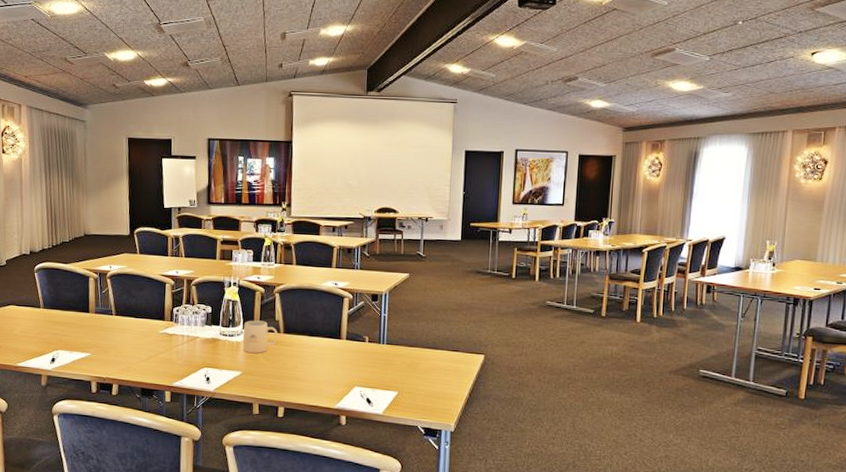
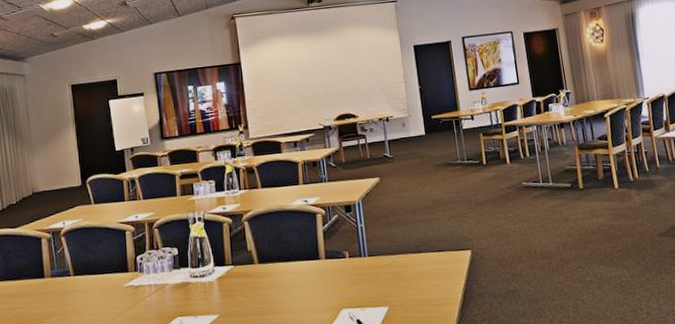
mug: present [242,320,278,353] -> none [214,254,253,292]

